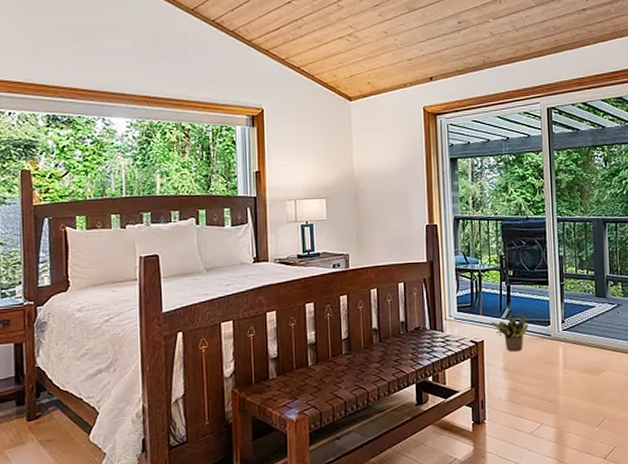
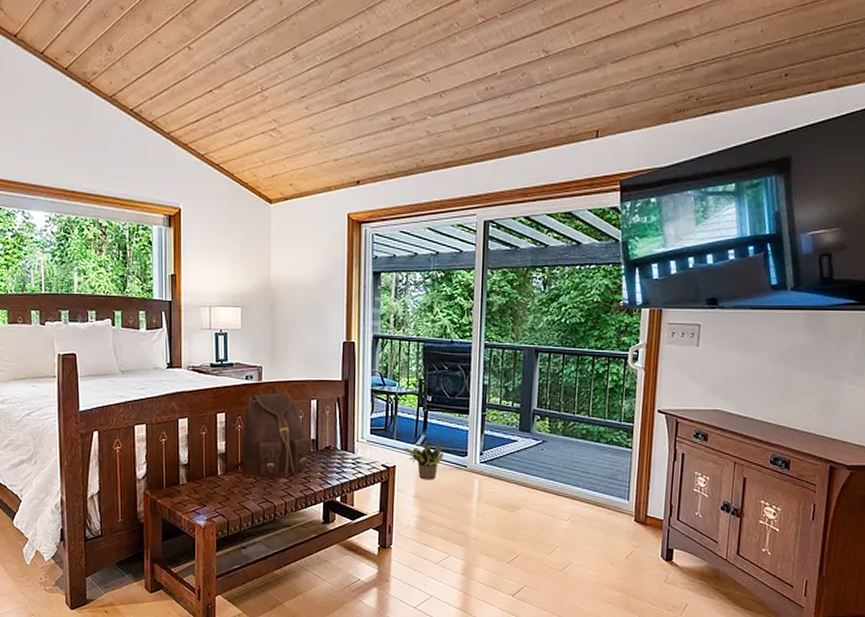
backpack: none [315,269,402,366] -> present [224,383,312,479]

